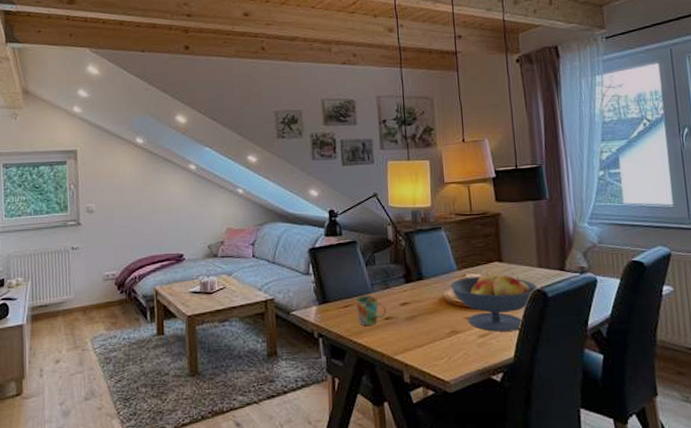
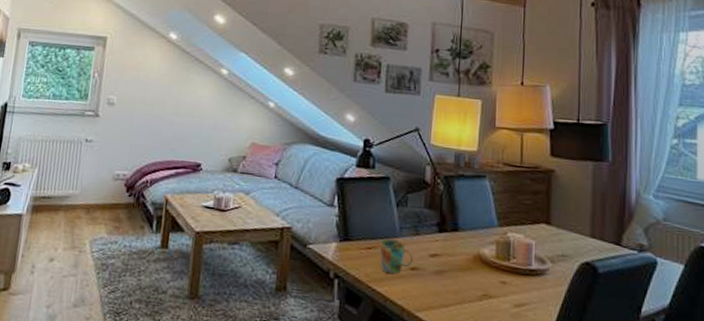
fruit bowl: present [450,272,539,332] -> none [488,233,589,306]

